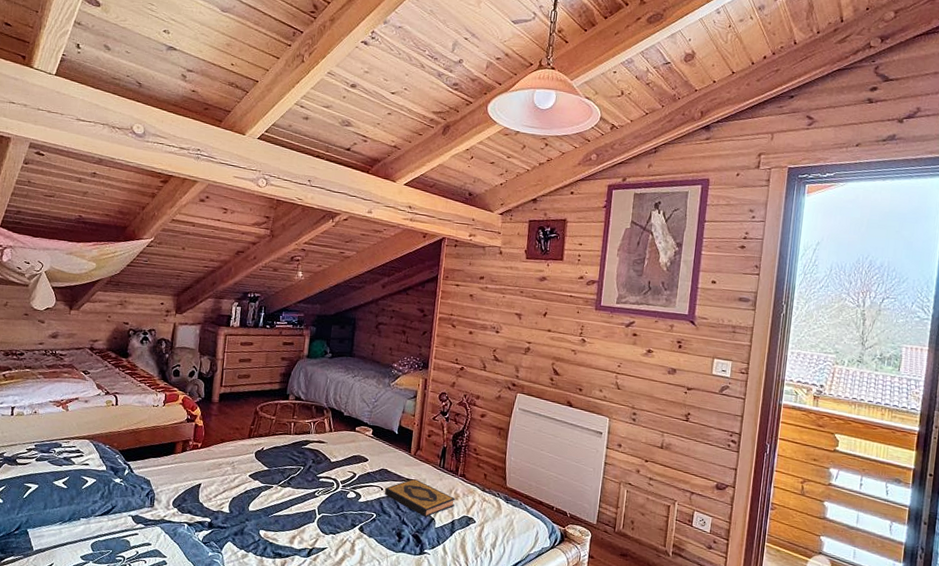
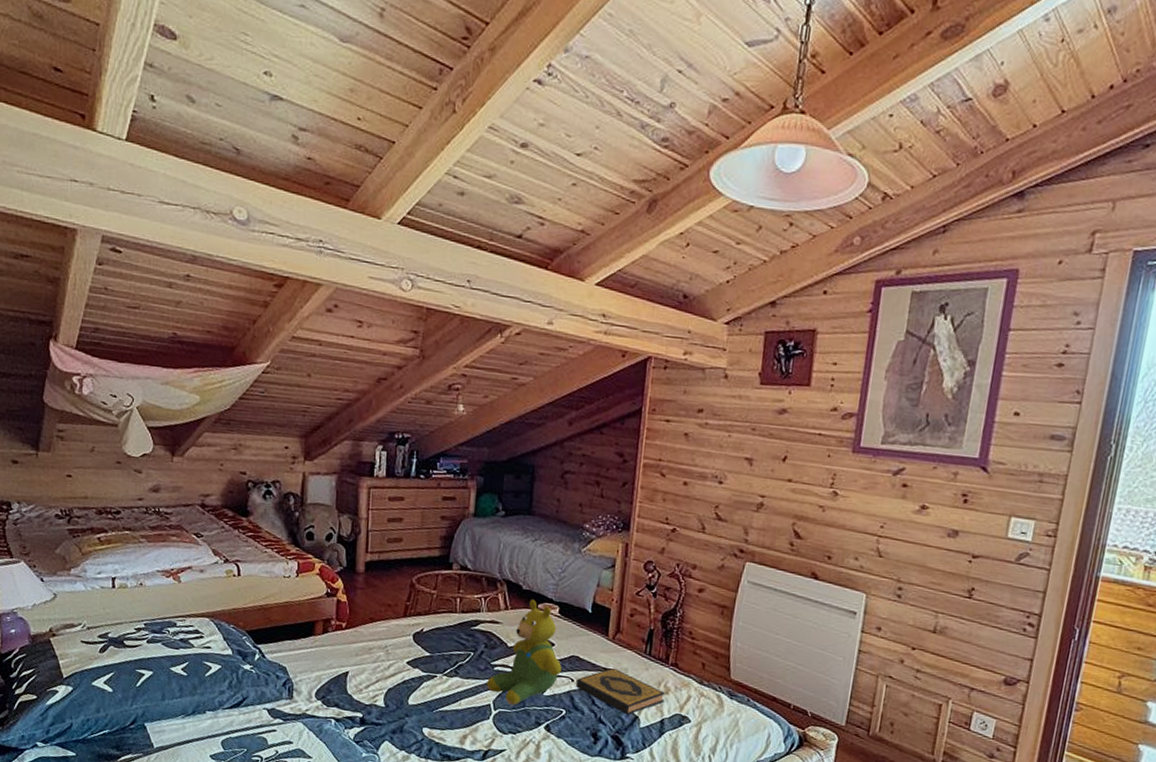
teddy bear: none [313,424,374,510] -> present [487,600,562,706]

